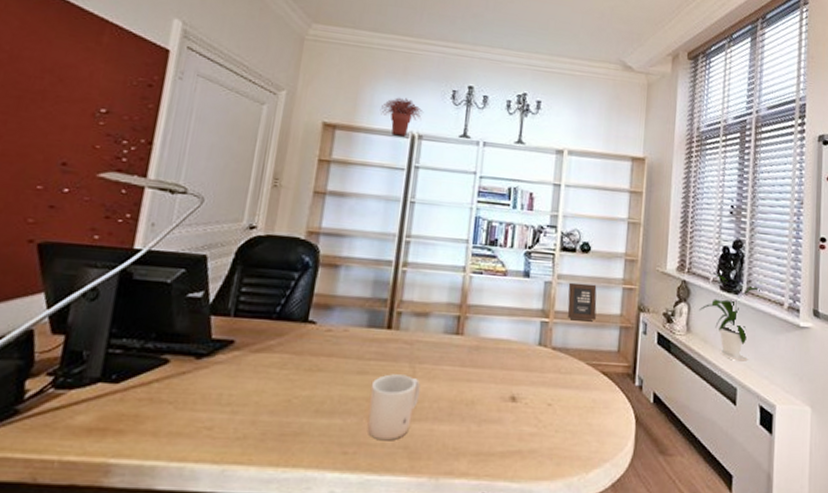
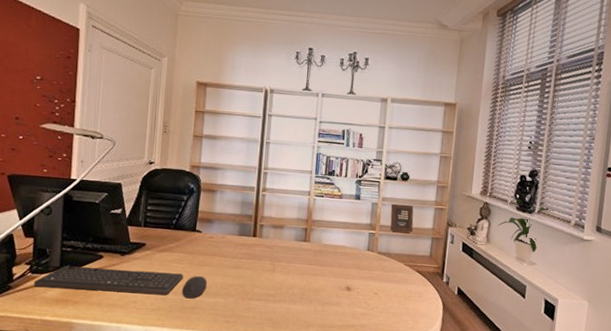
computer keyboard: none [56,375,286,417] -> present [34,265,184,296]
computer mouse: none [281,385,320,421] -> present [182,275,208,299]
mug: present [367,374,421,441] -> none [242,269,279,315]
potted plant: present [380,97,424,138] -> none [239,59,274,92]

